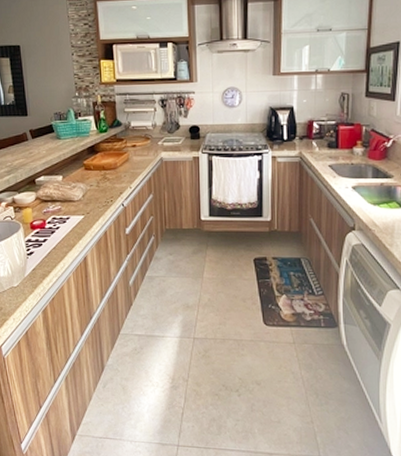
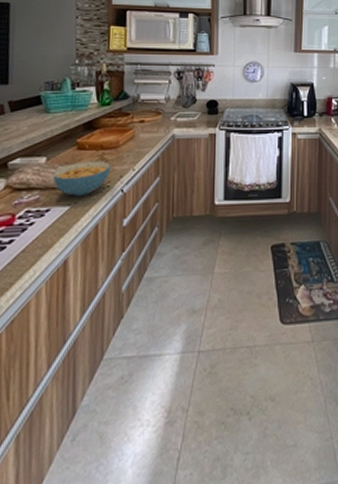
cereal bowl: none [68,180,112,208] -> present [52,161,111,196]

